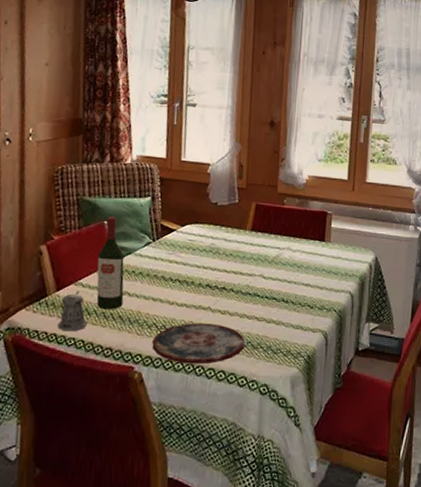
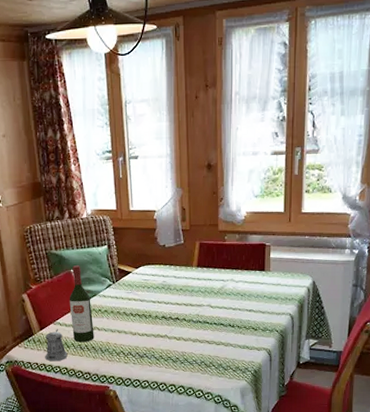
plate: present [152,323,246,364] -> none [121,348,199,382]

